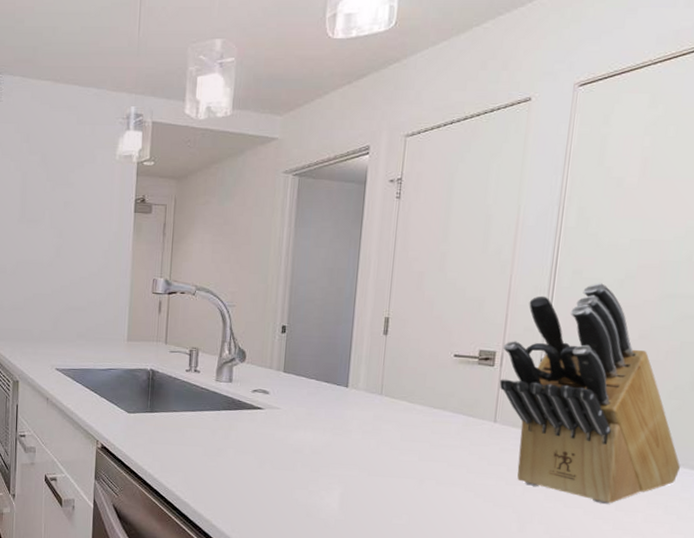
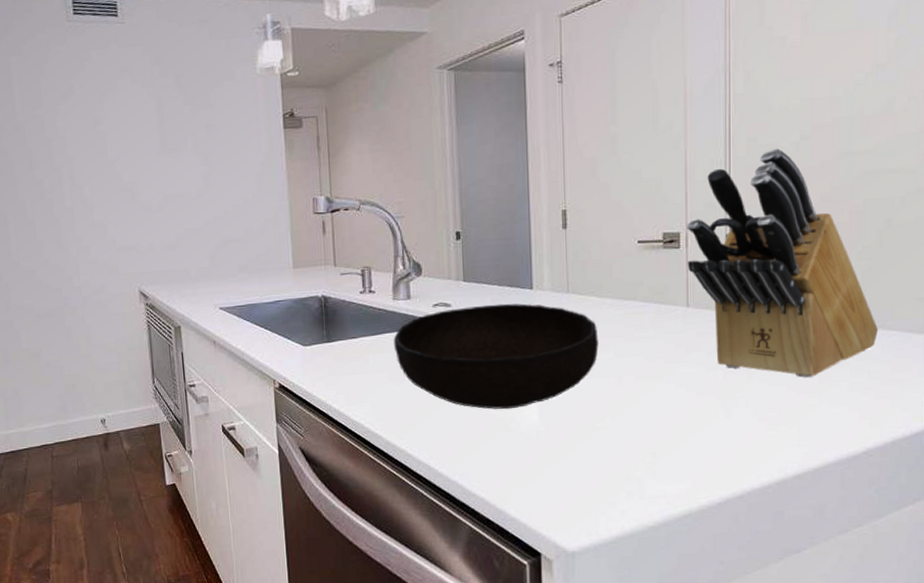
bowl: none [211,396,405,496] -> present [393,303,599,410]

